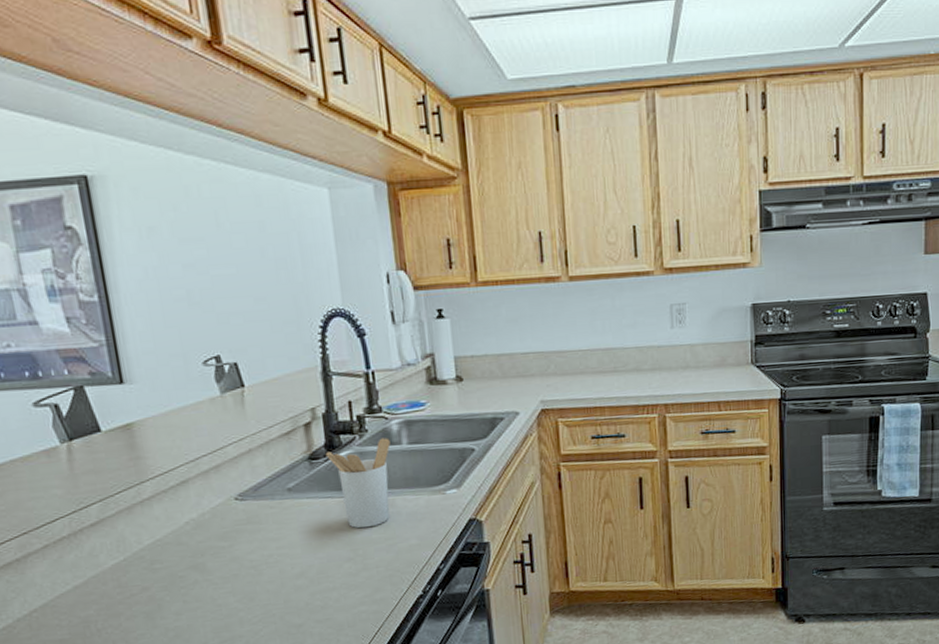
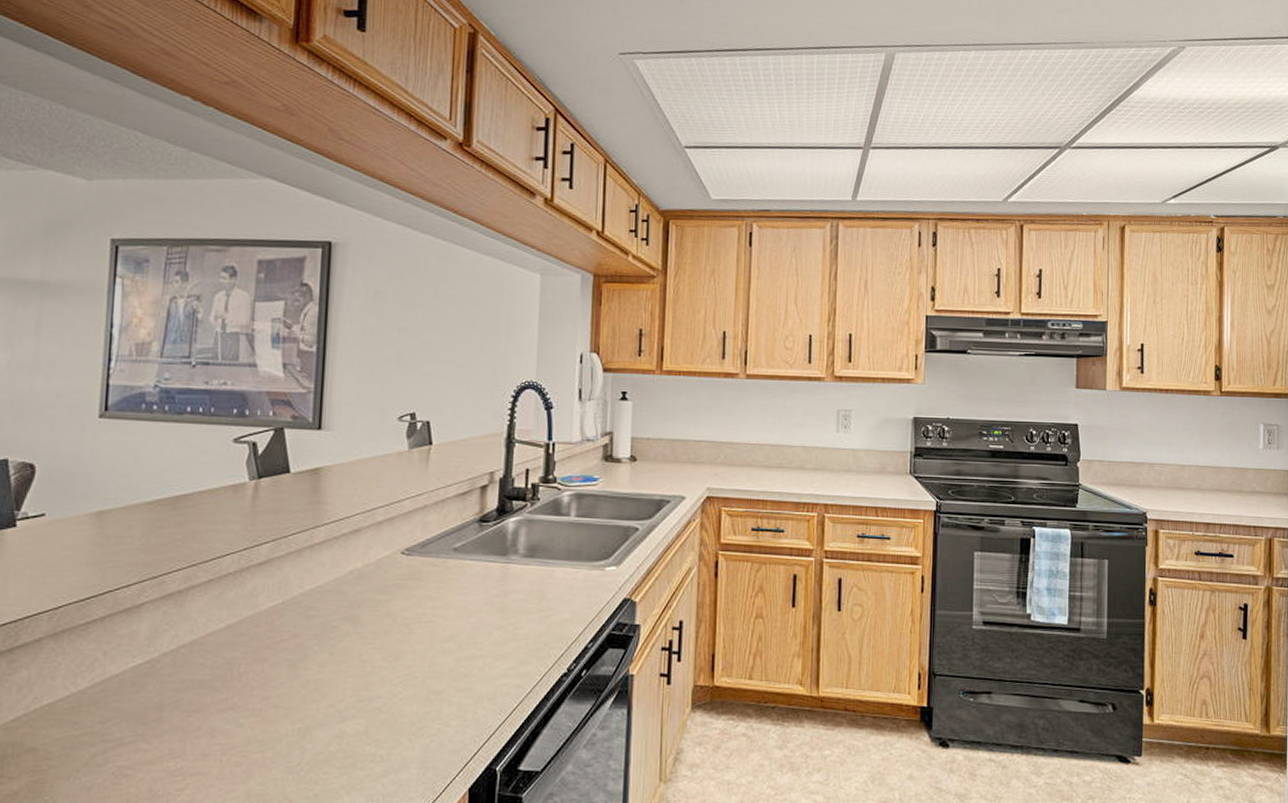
utensil holder: present [325,438,390,529] -> none [496,508,559,597]

